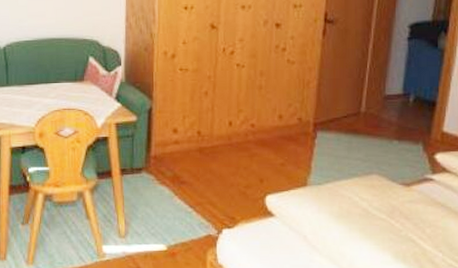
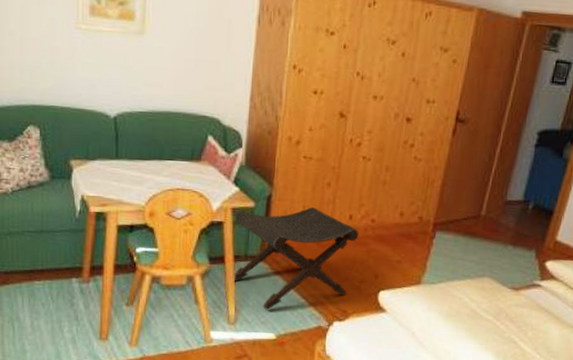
footstool: none [119,117,240,221] -> present [233,207,359,310]

